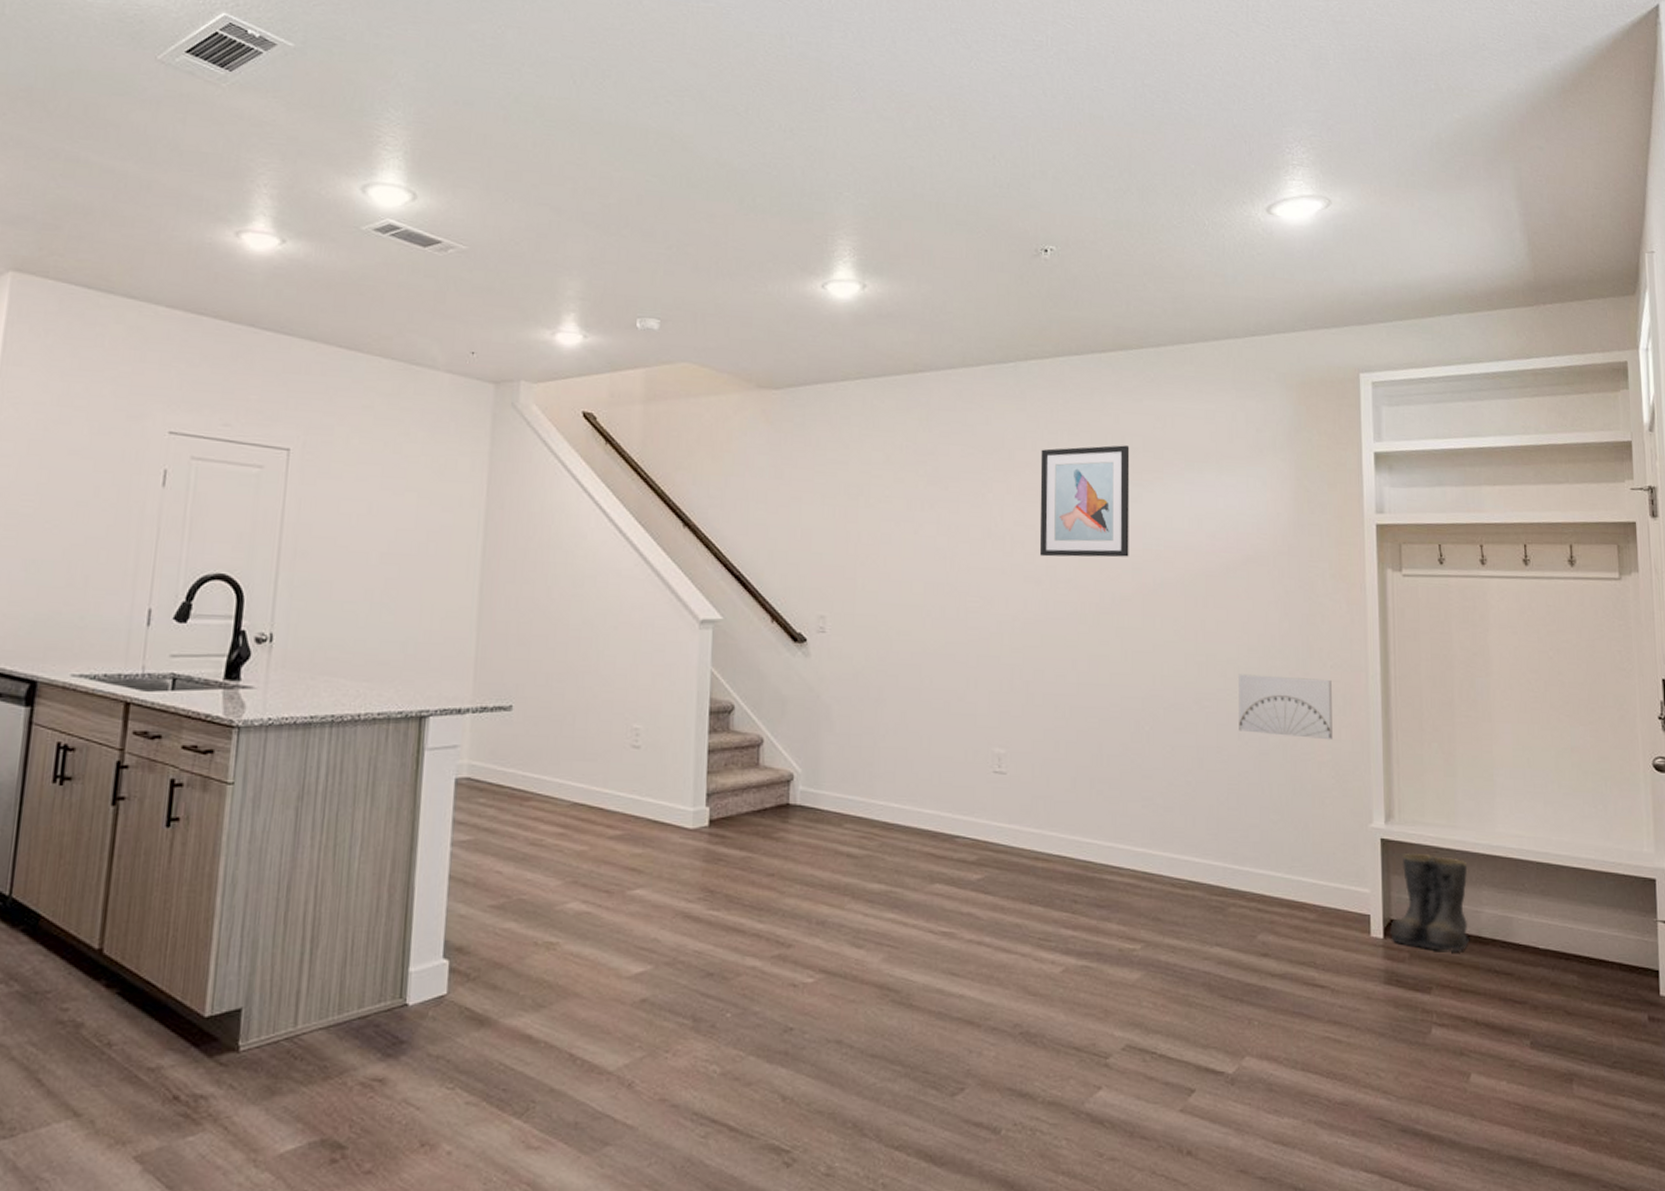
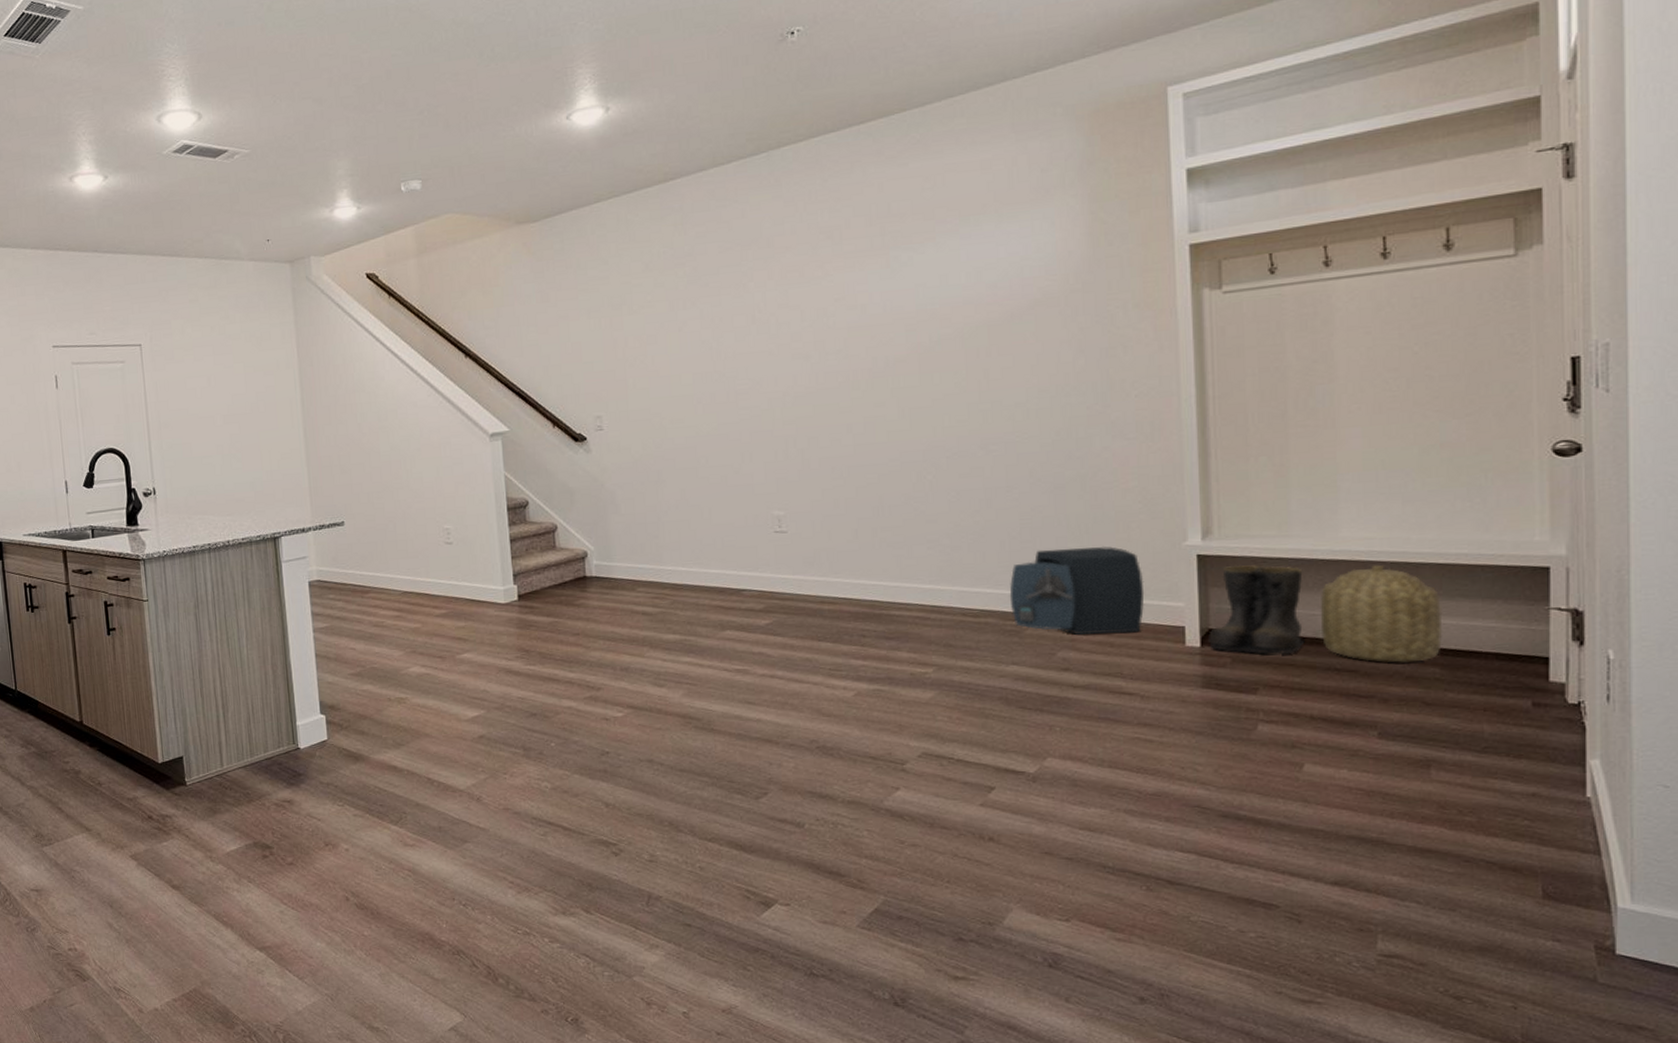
wall art: present [1039,445,1130,558] -> none [801,212,902,333]
speaker: none [1216,819,1336,918] -> present [1009,546,1145,635]
wall art: present [1238,674,1333,740] -> none [1028,408,1139,470]
basket: none [1481,864,1579,968] -> present [1320,564,1443,663]

